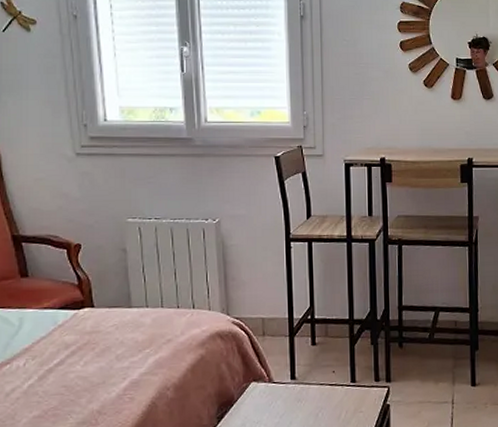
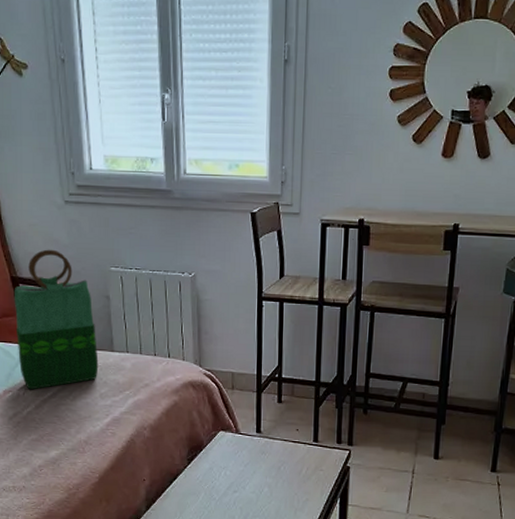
tote bag: none [15,204,114,360] -> present [14,249,99,390]

